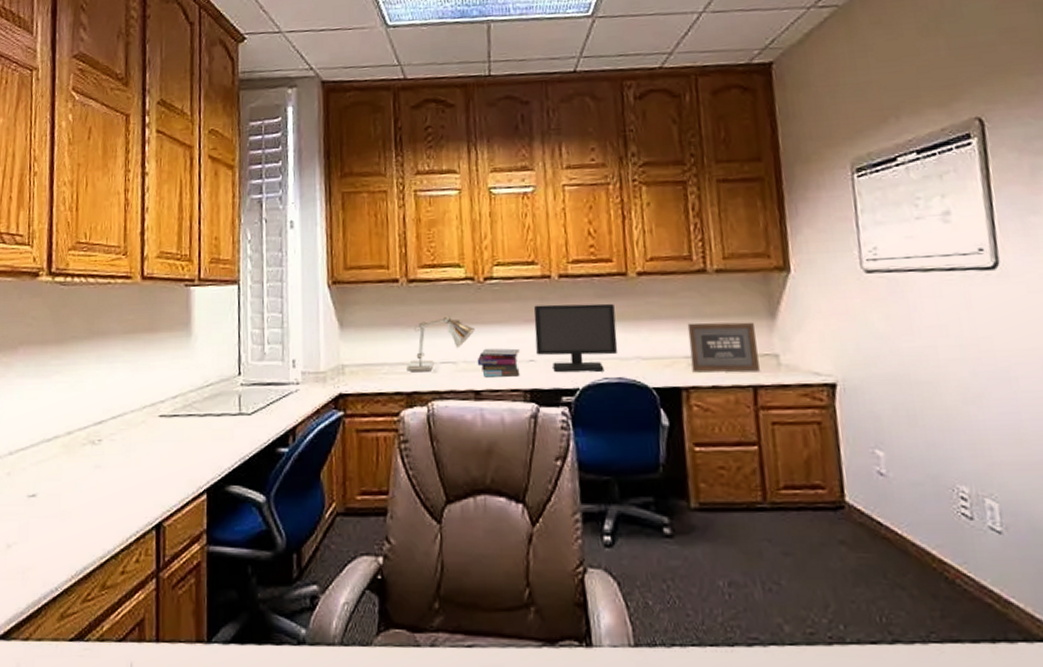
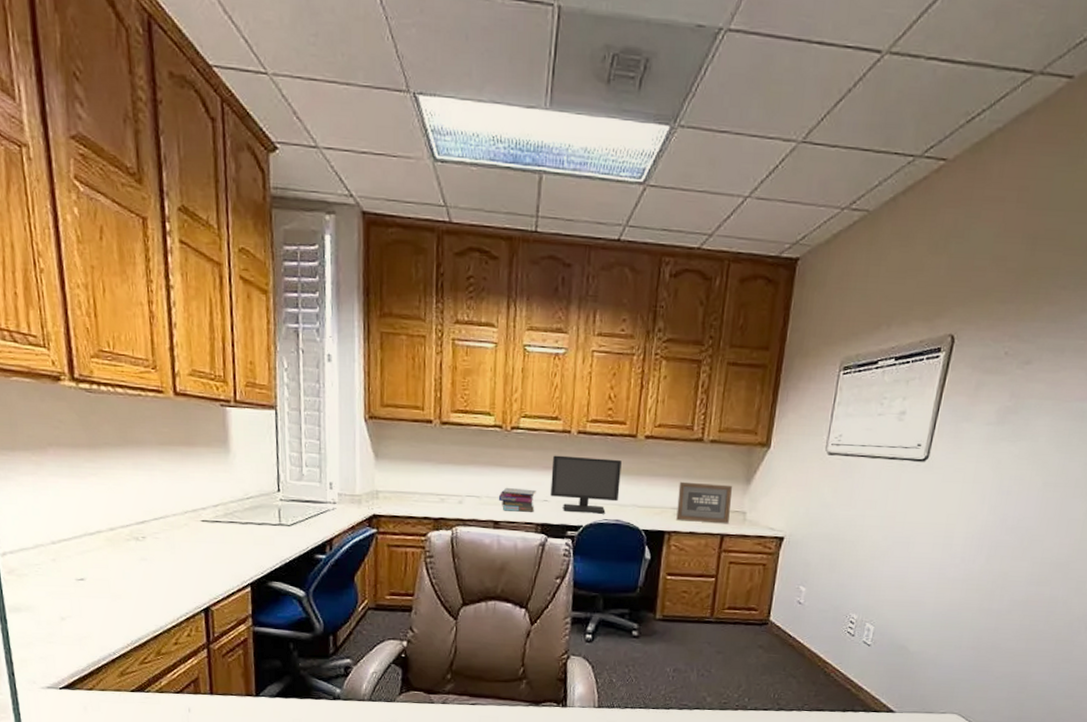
desk lamp: present [406,316,475,372] -> none [435,457,499,503]

